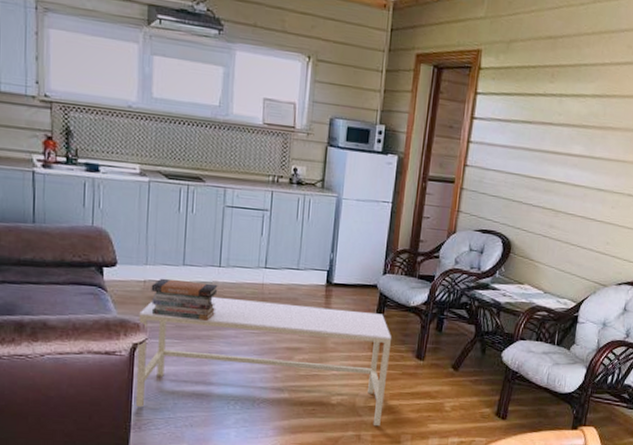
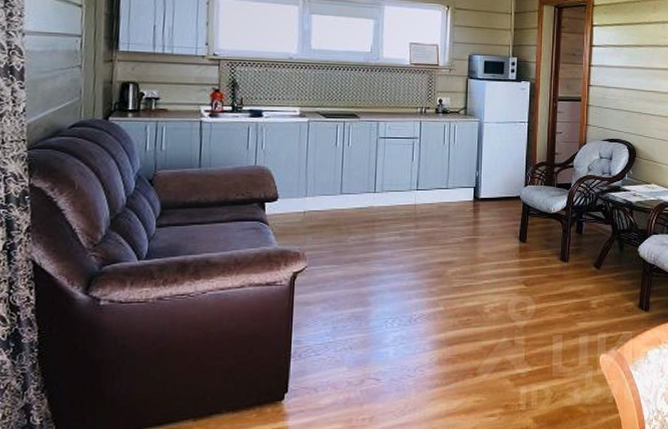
coffee table: present [135,296,392,427] -> none [295,220,537,335]
book stack: present [151,278,218,322] -> none [310,208,374,245]

